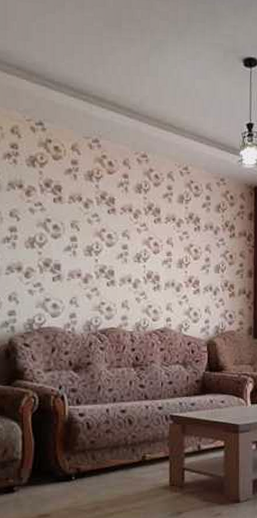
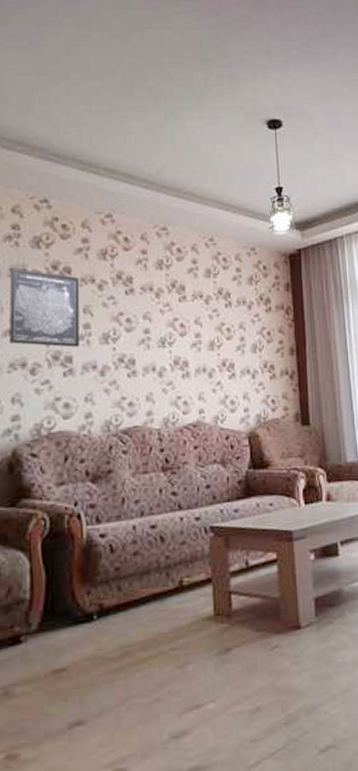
wall art: none [8,182,69,257] -> present [10,267,80,348]

